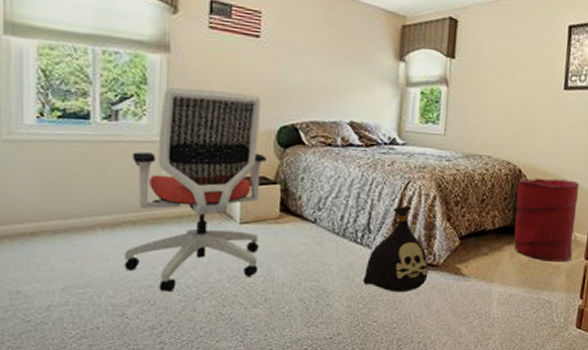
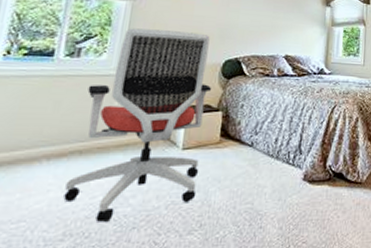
bag: present [363,205,429,293] -> none [294,127,353,212]

